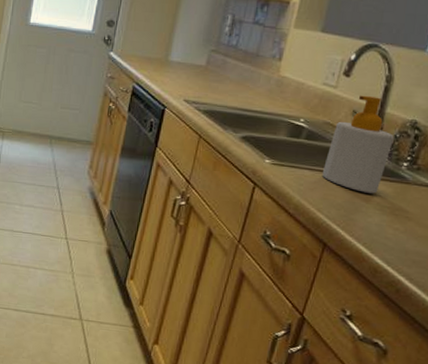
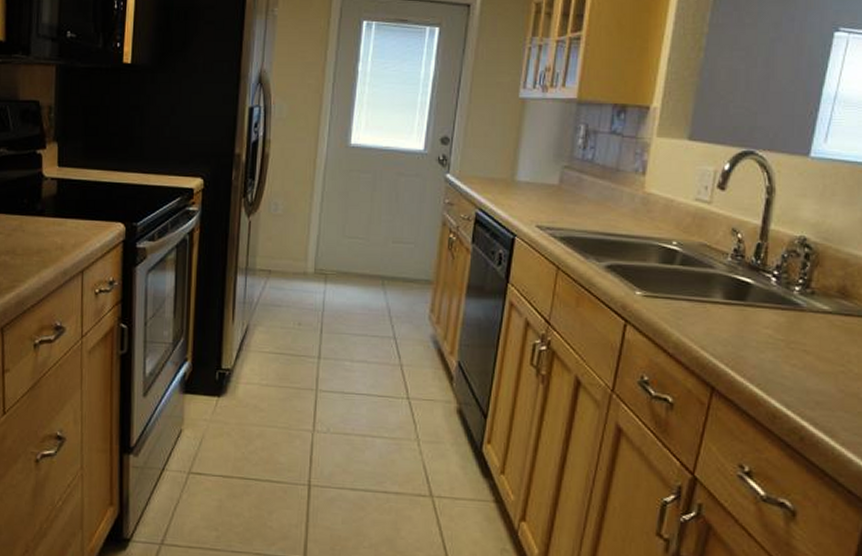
soap bottle: present [322,95,394,194] -> none [702,210,781,325]

